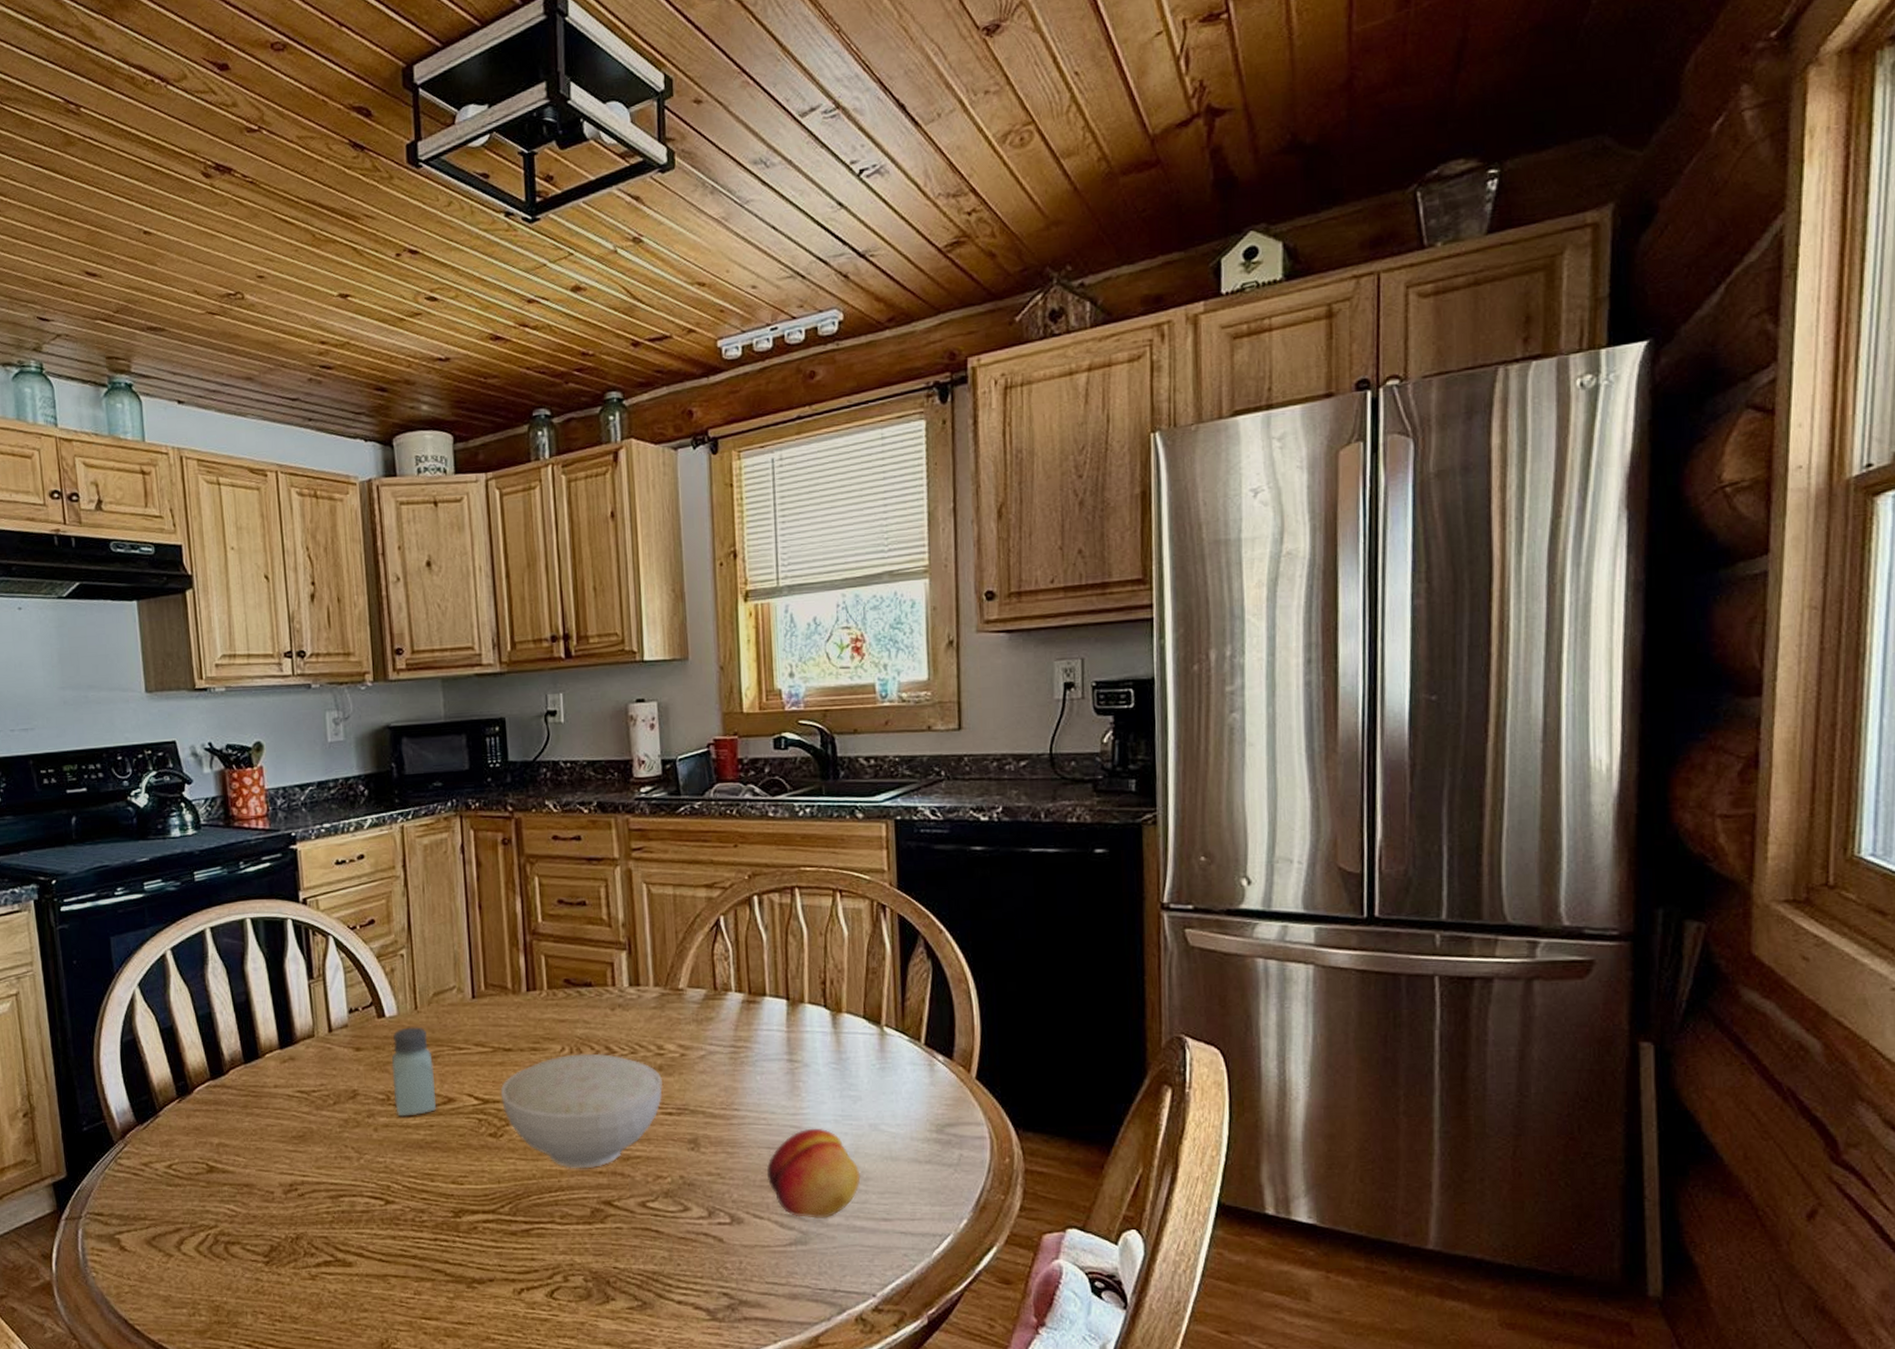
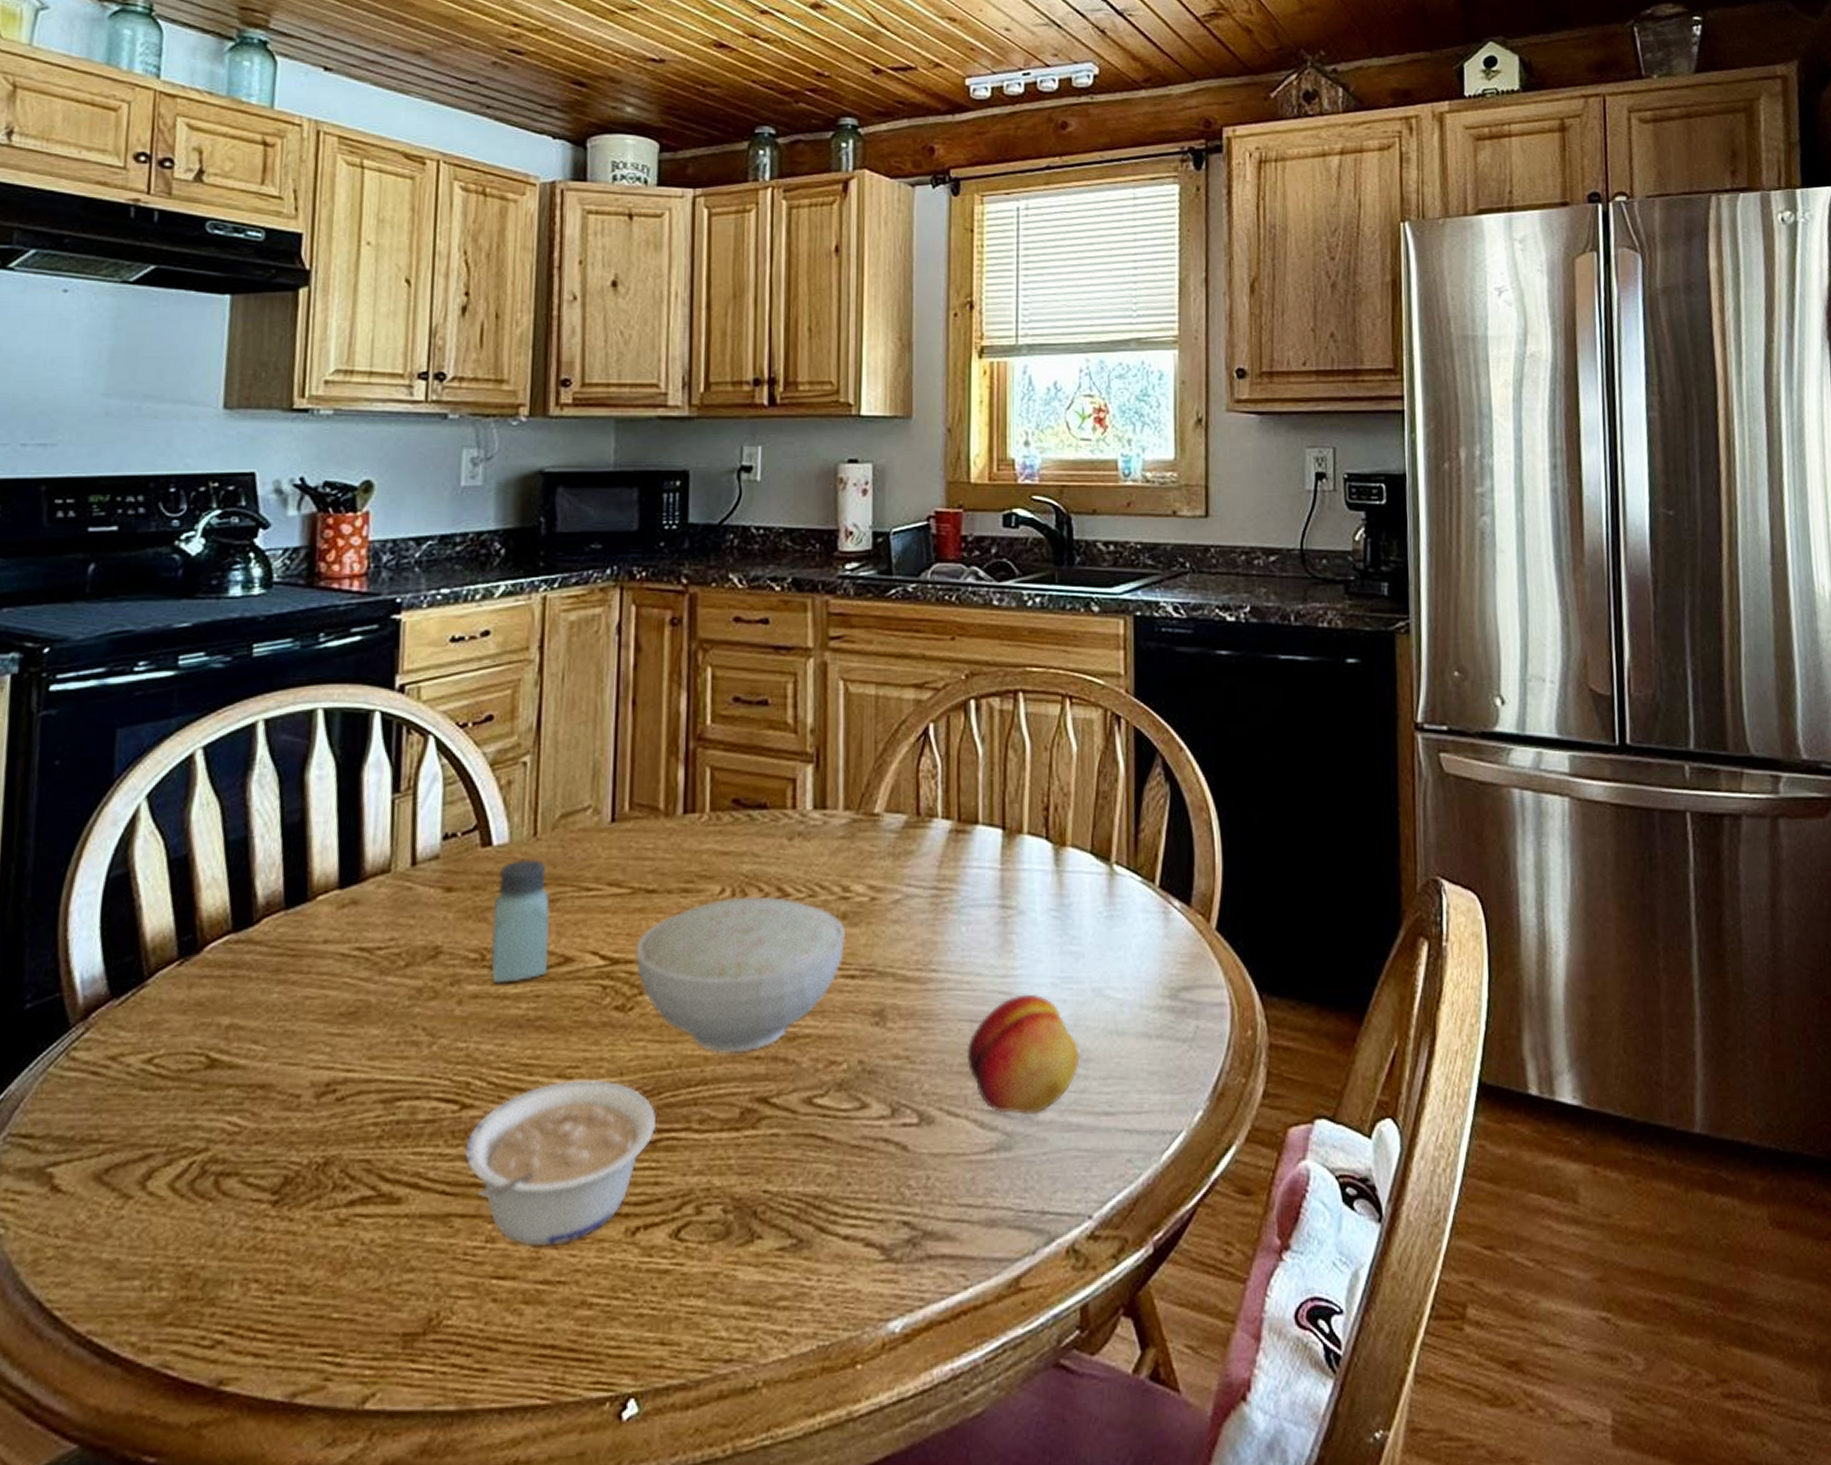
legume: none [392,1185,528,1299] -> present [465,1079,656,1246]

